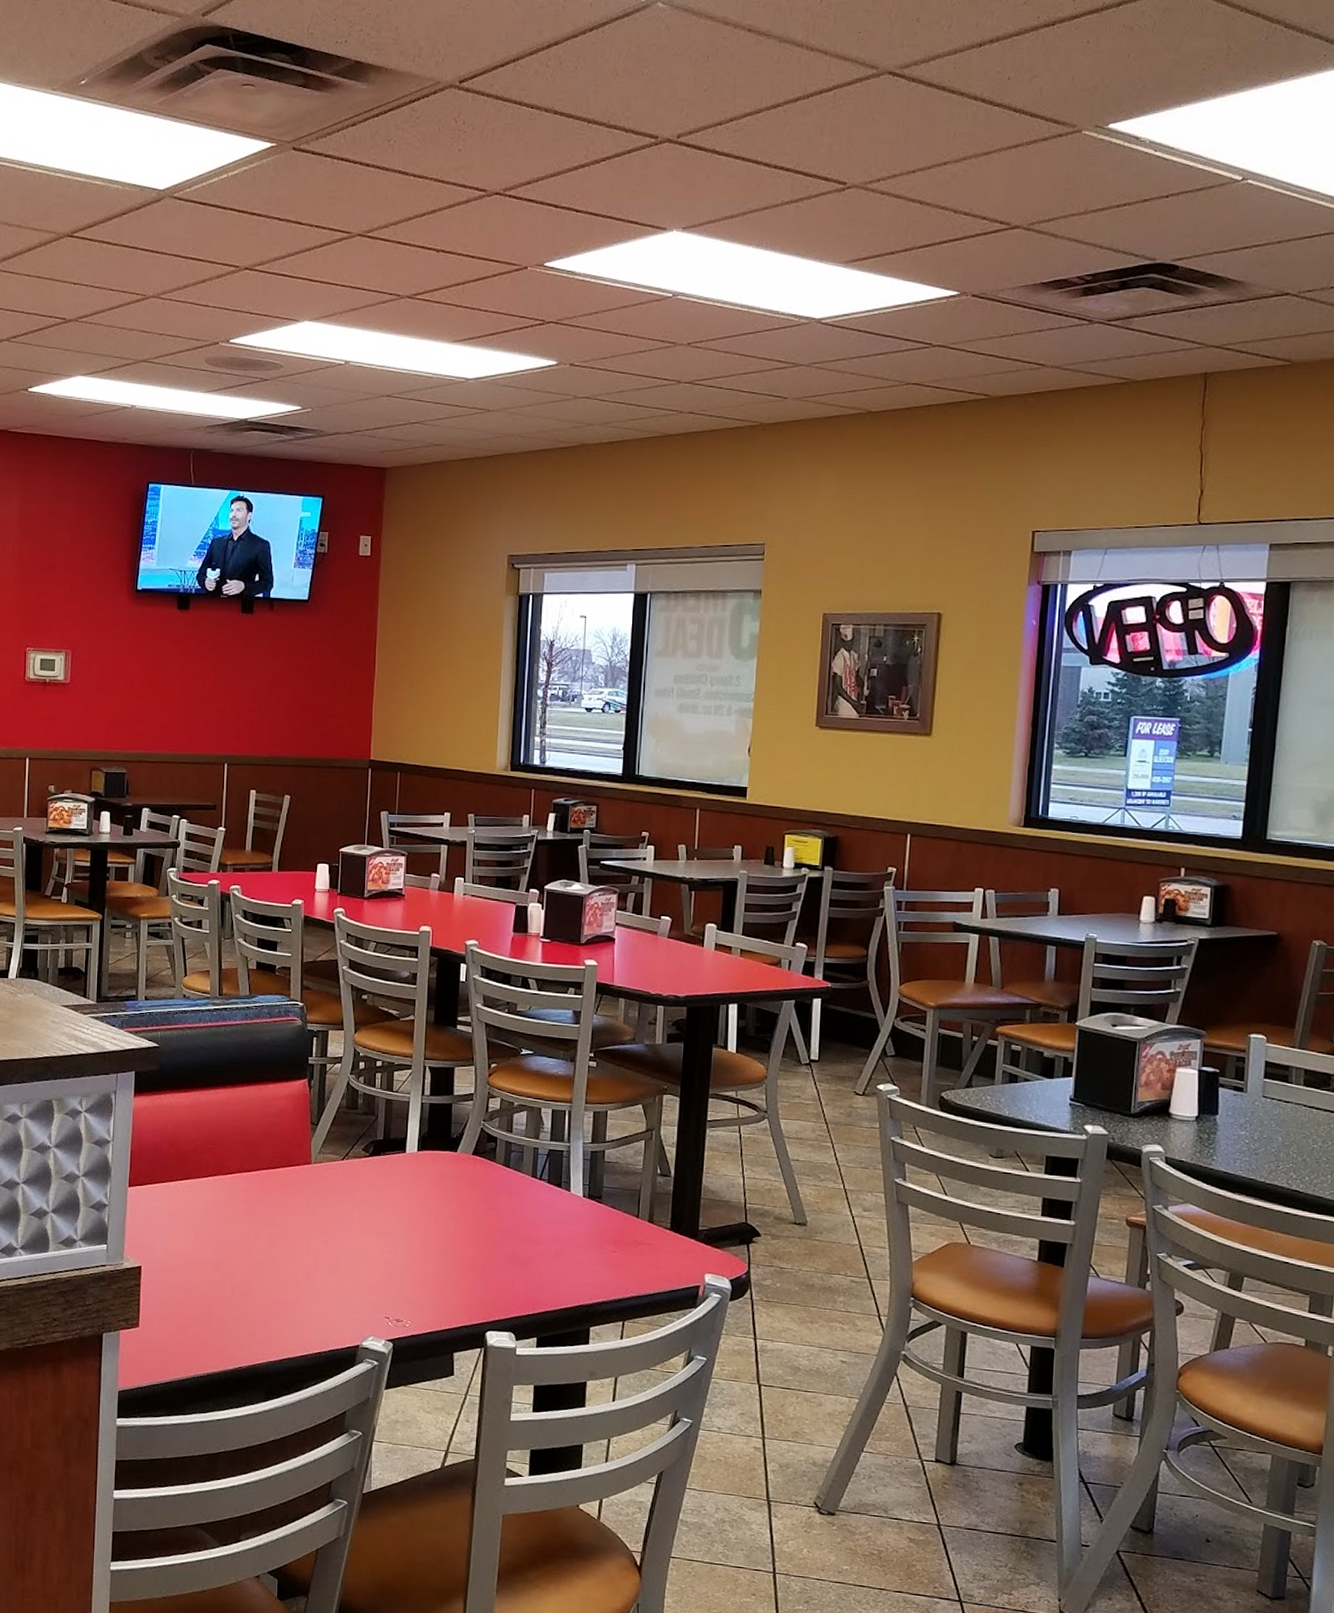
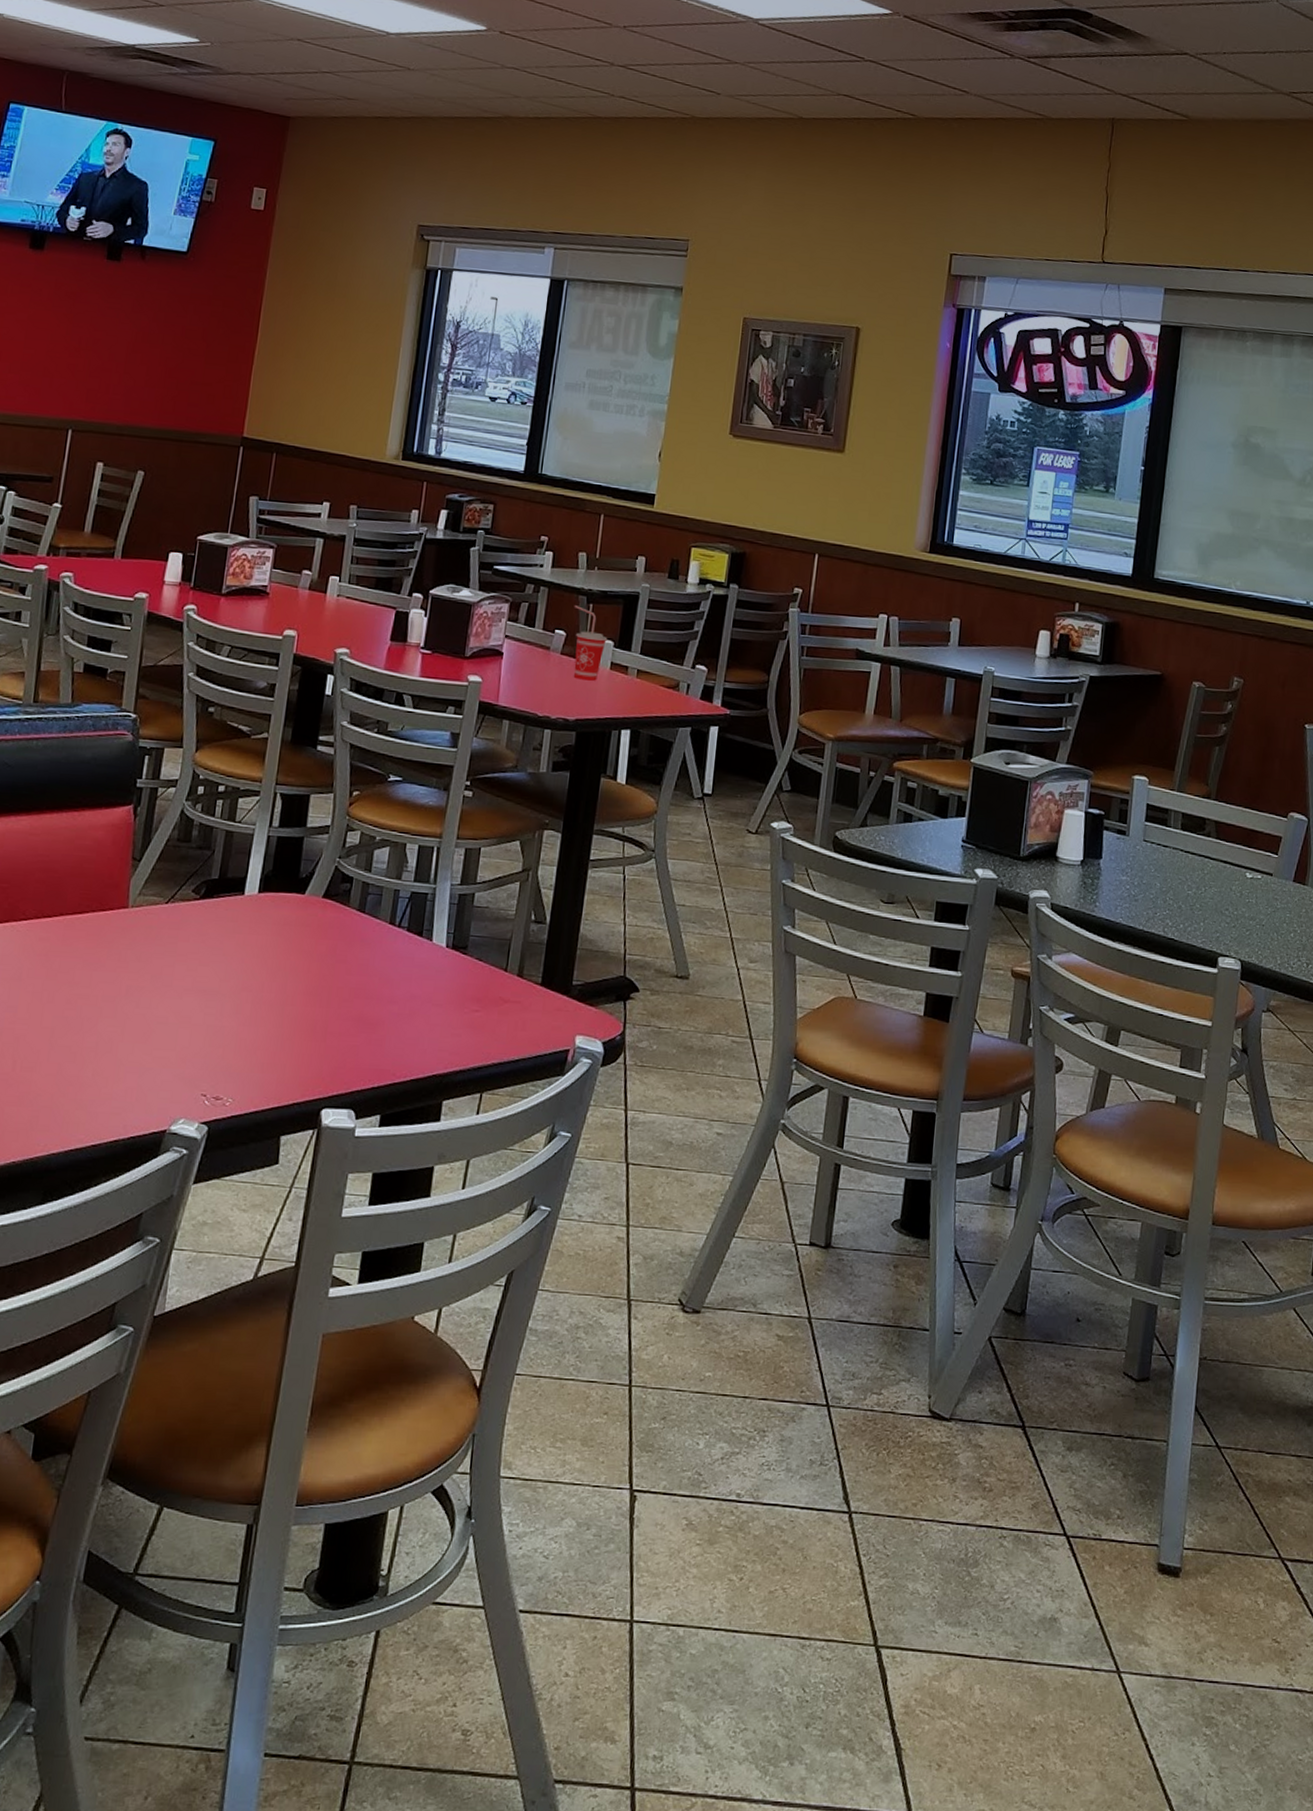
beverage cup: none [677,892,711,961] -> present [573,604,608,681]

